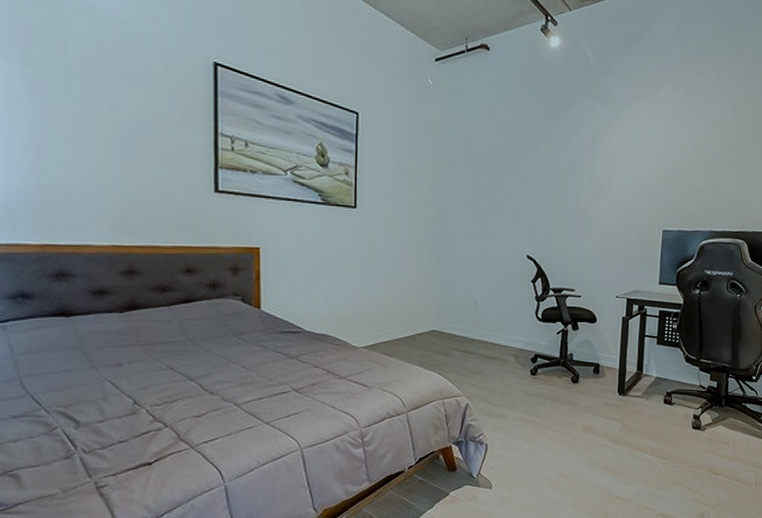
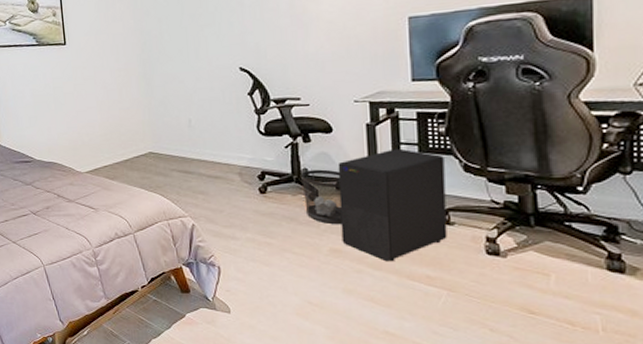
waste bin: none [567,355,598,405] -> present [301,169,342,225]
computer tower: none [592,340,674,436] -> present [337,148,447,262]

